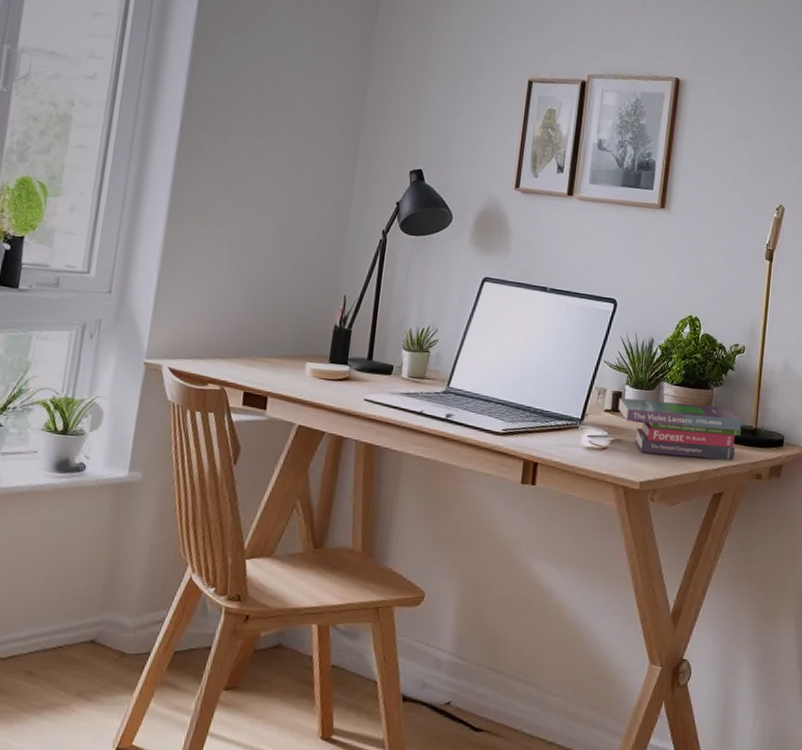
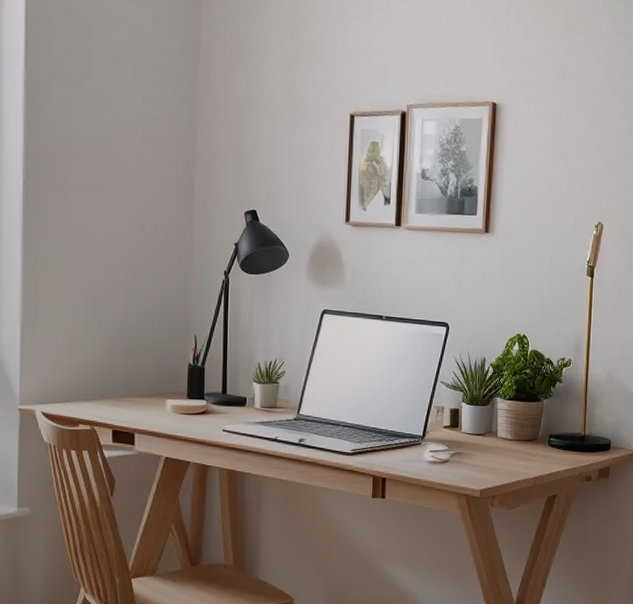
books: present [618,398,742,461] -> none [456,414,571,466]

